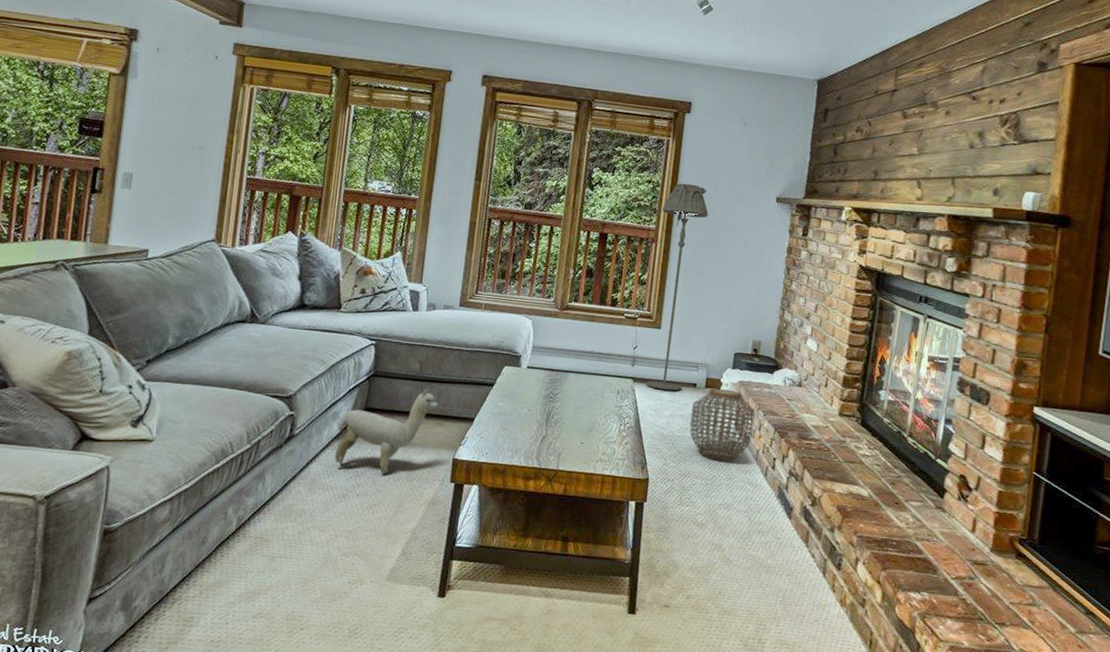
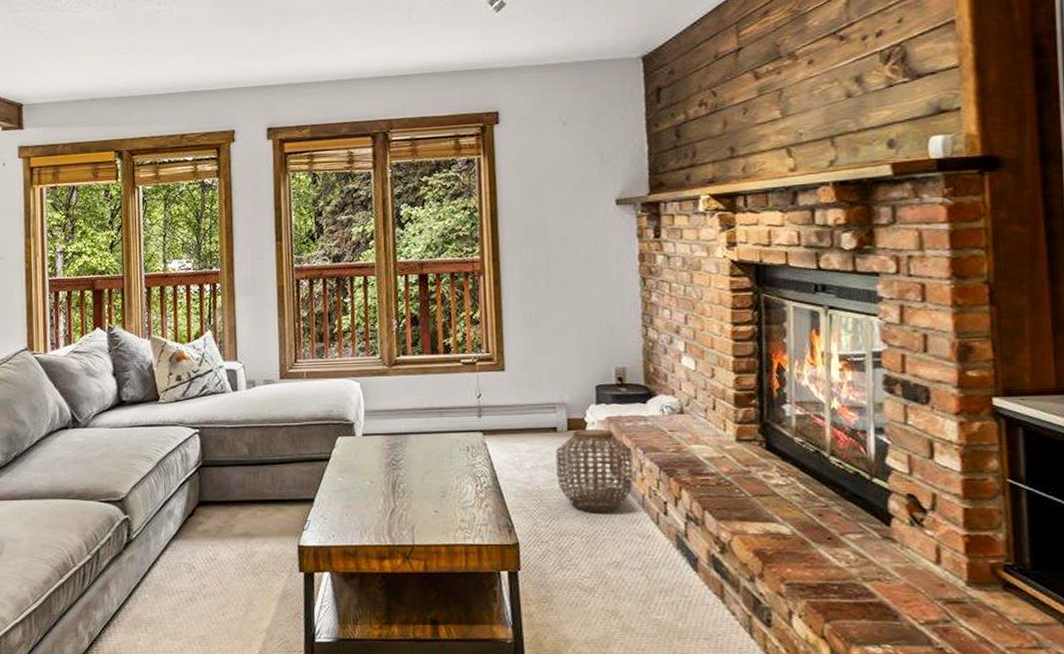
plush toy: present [335,388,439,474] -> none [175,473,274,571]
floor lamp: present [646,183,708,391] -> none [485,202,540,440]

